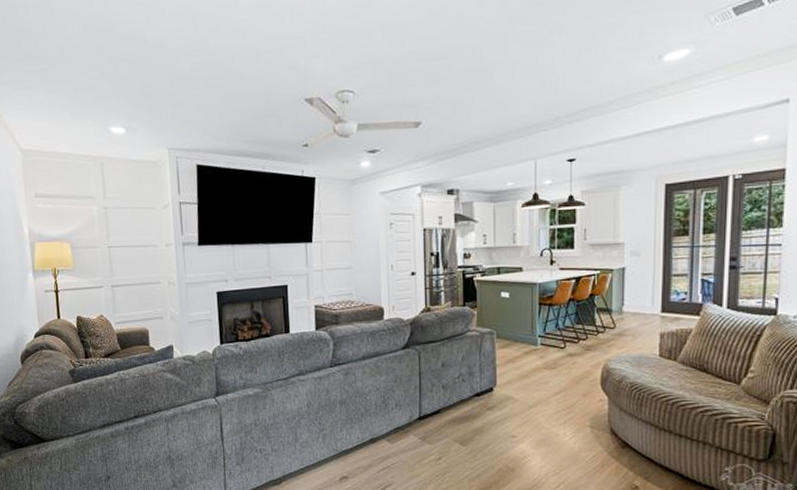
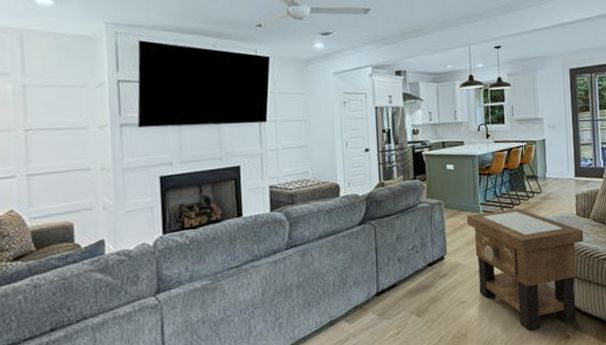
side table: none [521,344,667,475] -> present [466,208,584,331]

